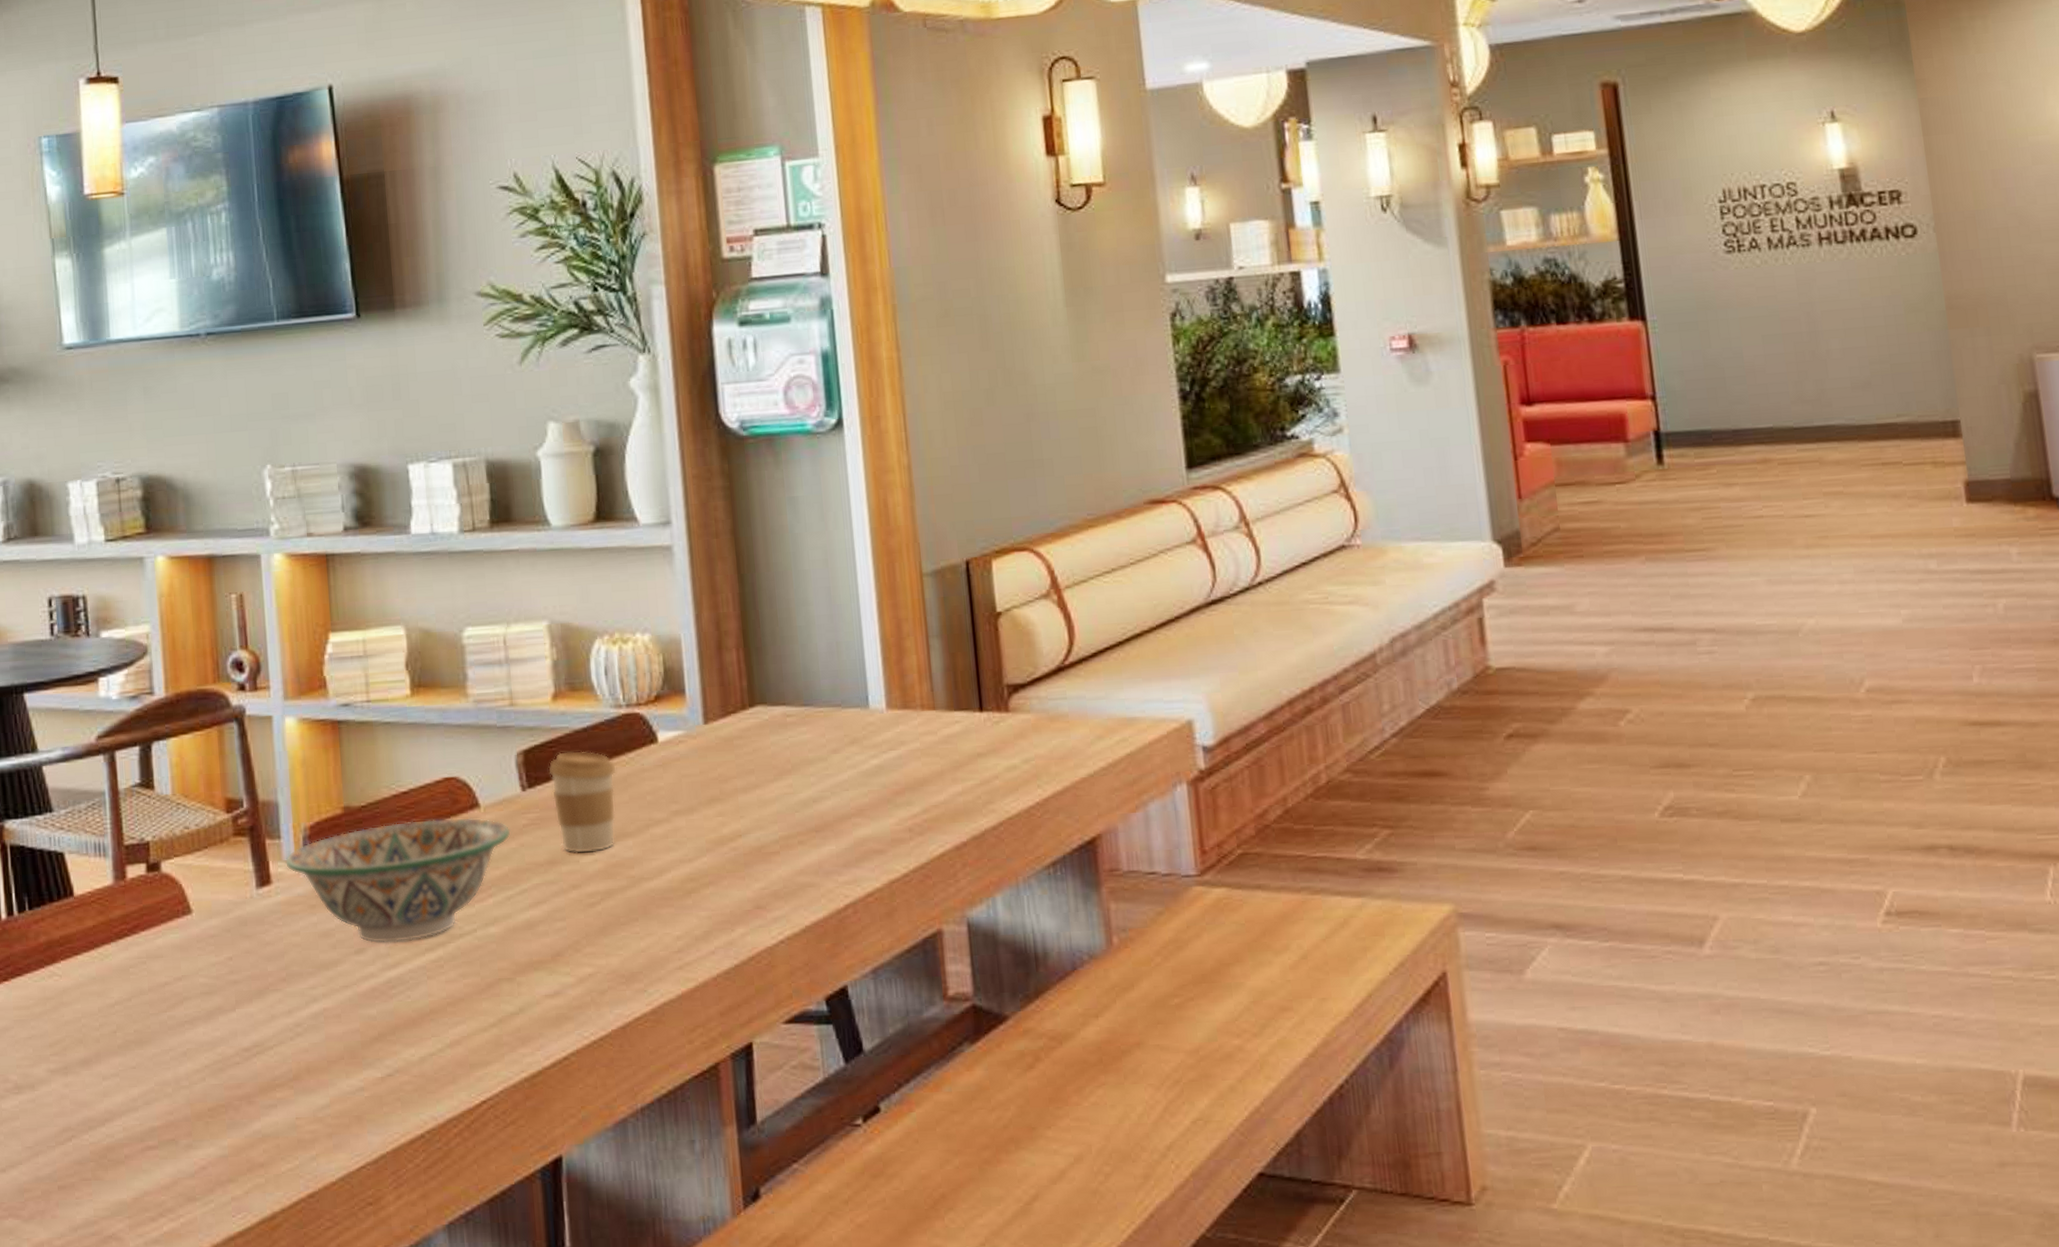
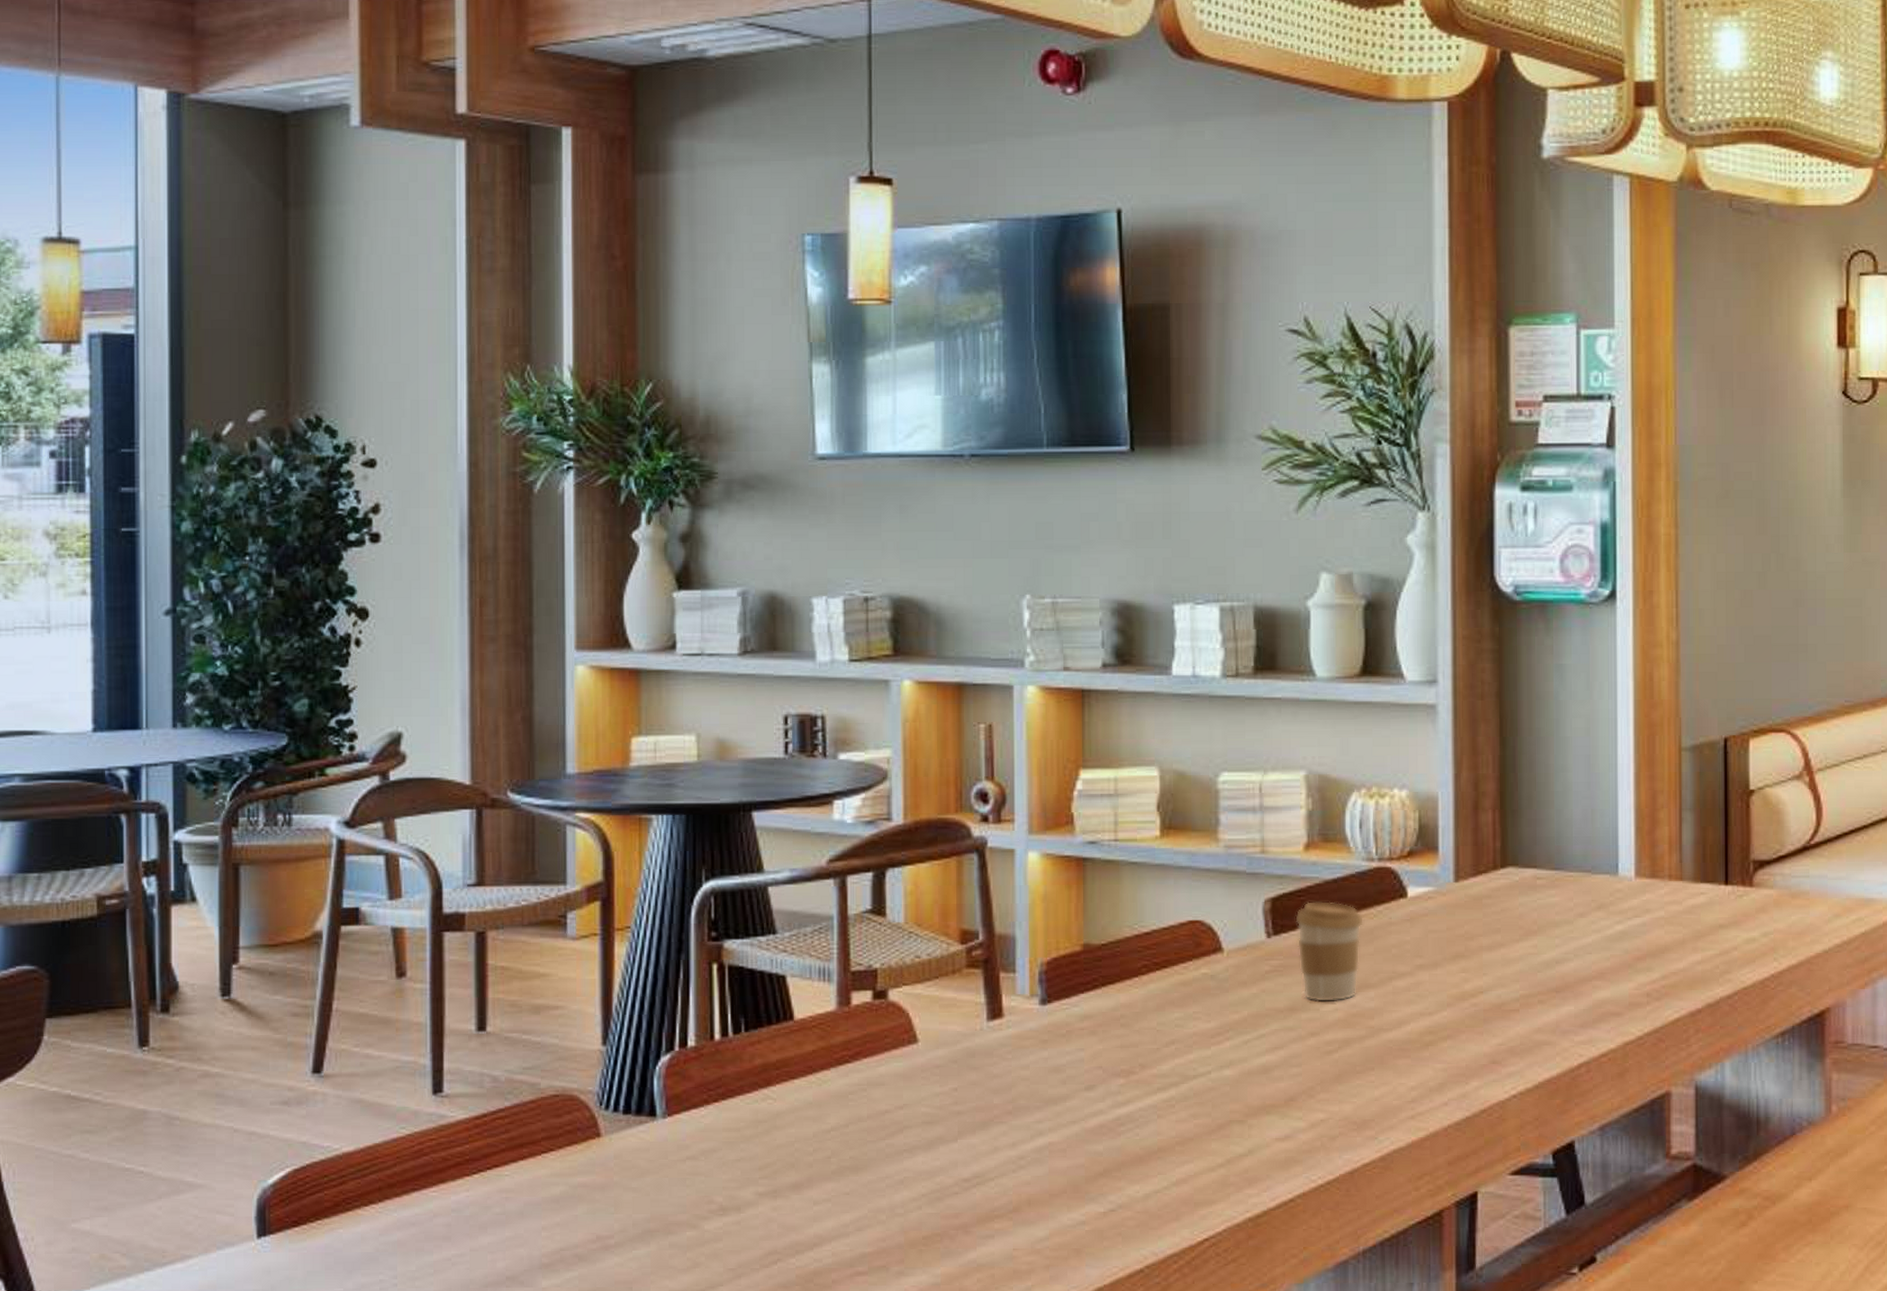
decorative bowl: present [284,817,511,944] -> none [1018,960,1253,1081]

